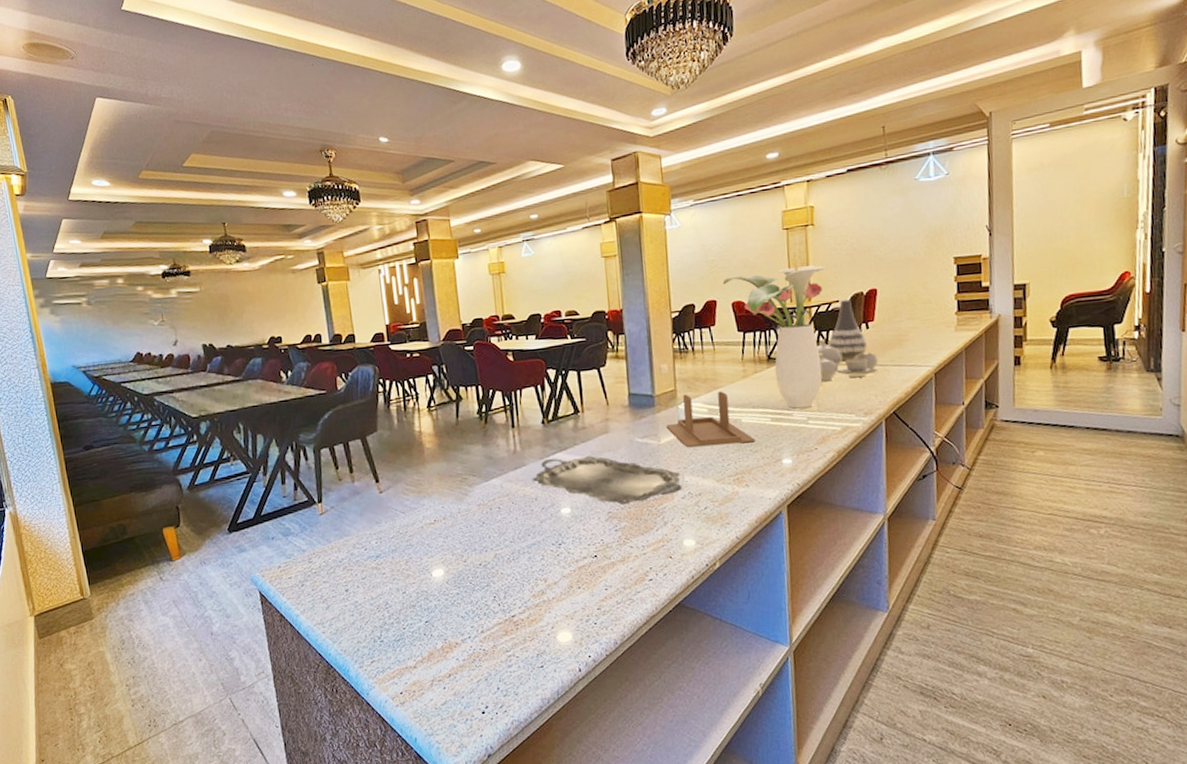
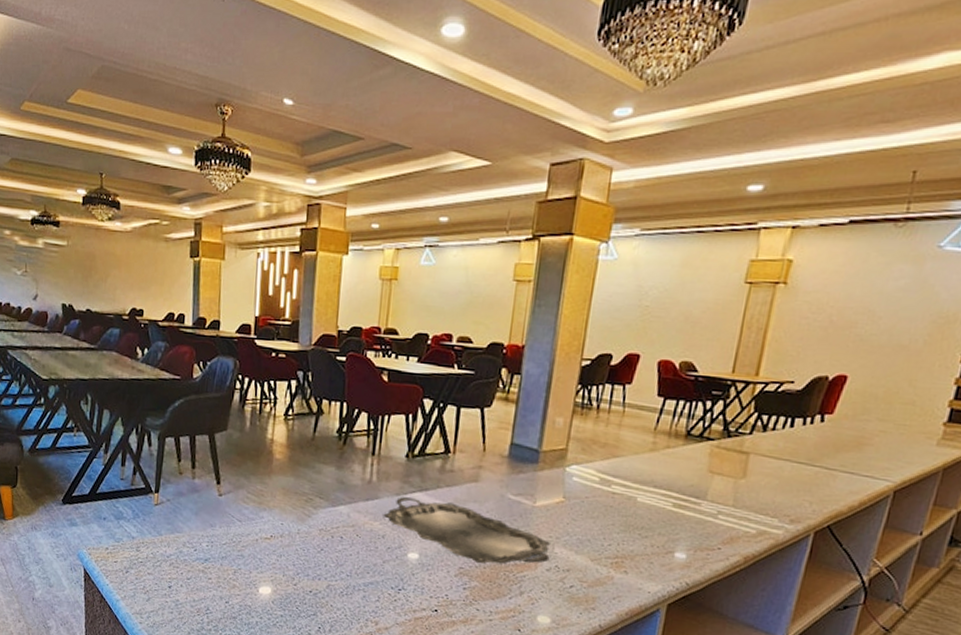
napkin holder: present [666,391,756,448] -> none [546,456,649,527]
flower arrangement: present [722,264,828,409] -> none [652,329,790,500]
tea set: present [817,339,879,381] -> none [746,424,825,479]
vase: present [829,299,868,362] -> none [767,382,817,456]

